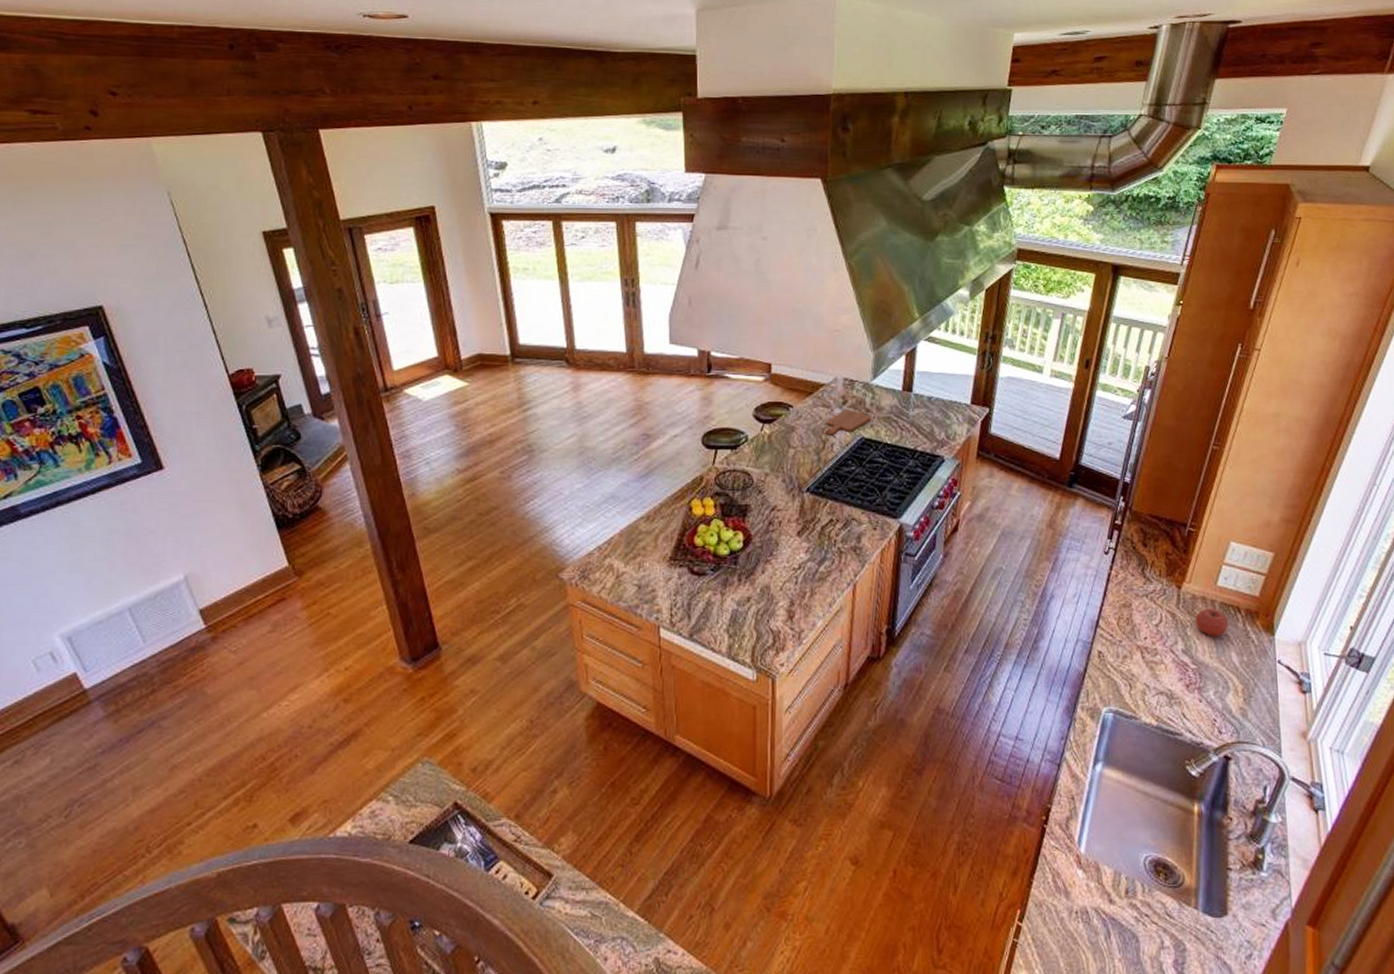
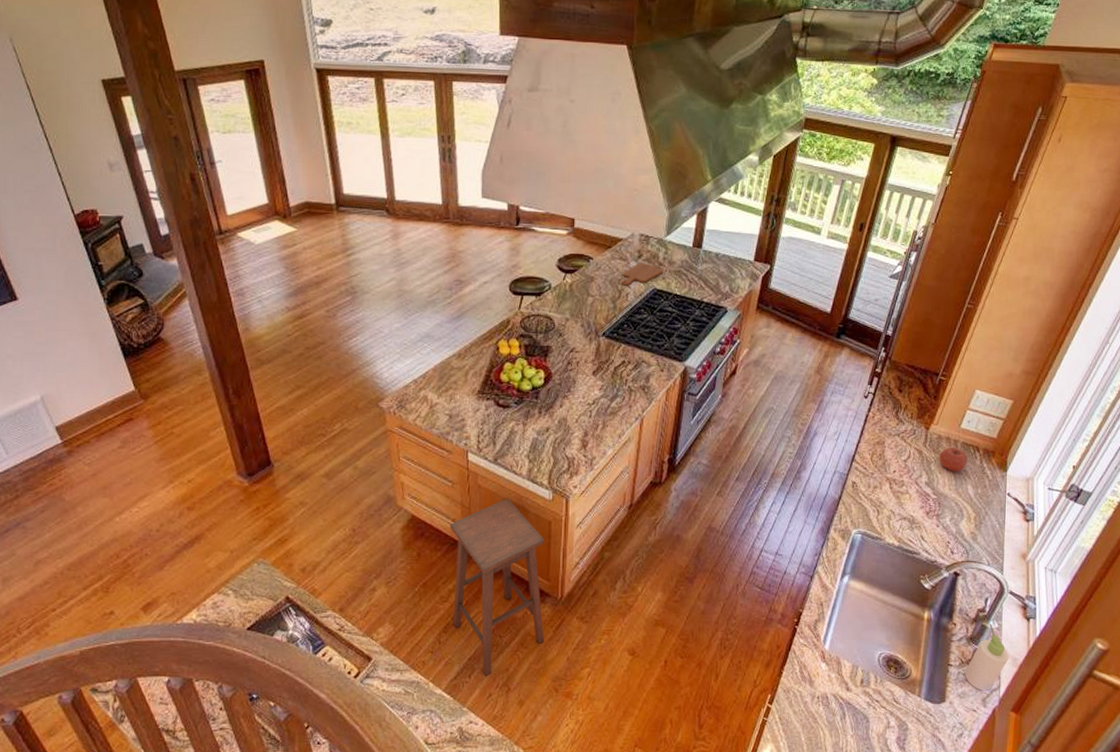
bar stool: none [641,679,751,893] -> present [450,498,545,676]
bottle: none [1247,817,1298,901] -> present [964,623,1009,692]

